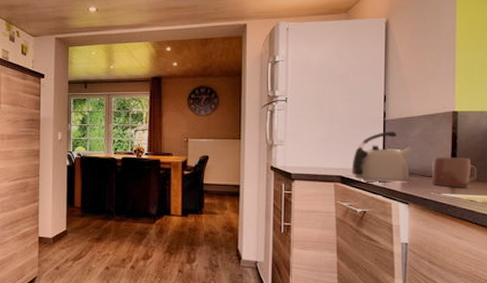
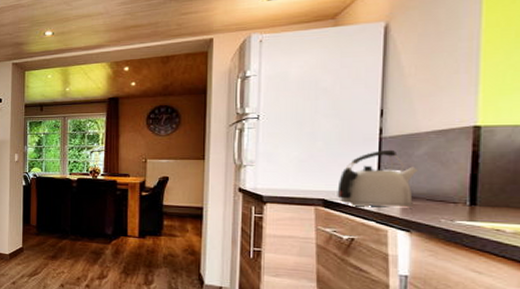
mug: present [432,157,477,188] -> none [443,179,506,215]

